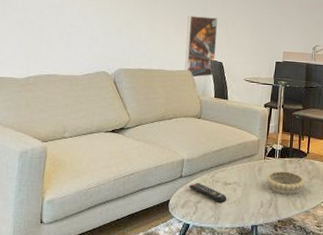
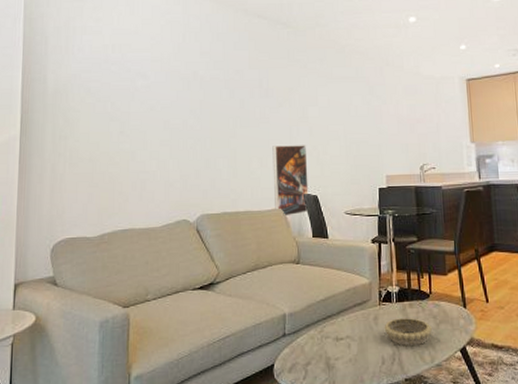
remote control: present [188,182,227,203] -> none [294,340,341,363]

